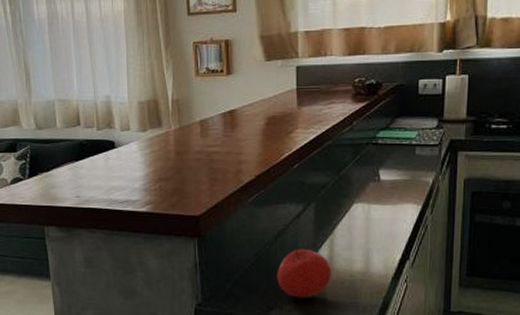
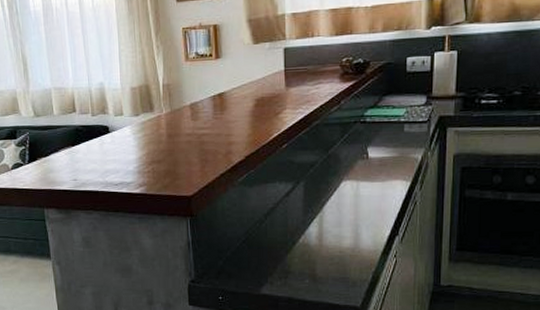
fruit: present [277,249,332,298] -> none [267,226,321,274]

